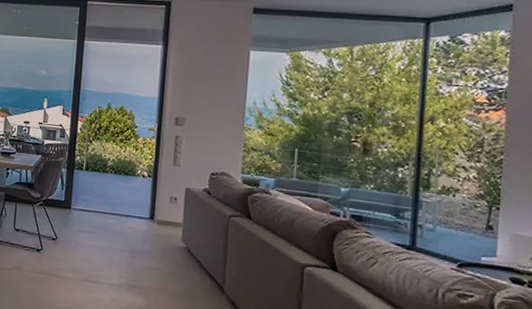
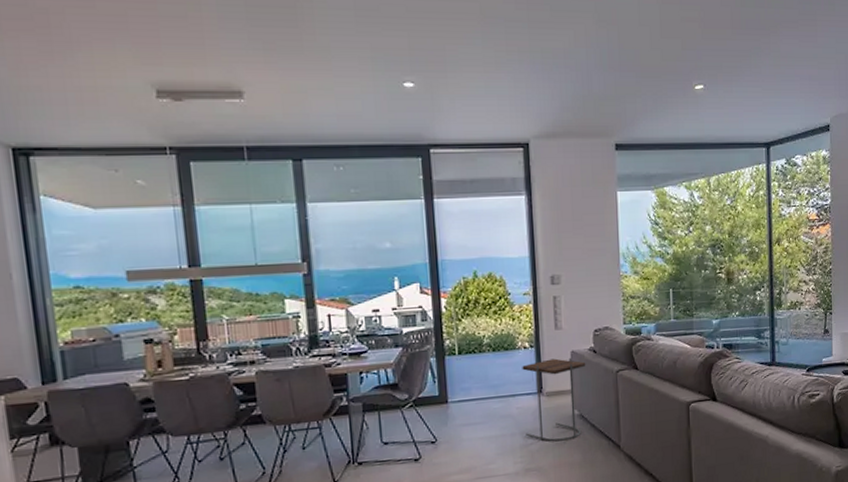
side table: none [134,190,199,269] -> present [522,357,586,442]

